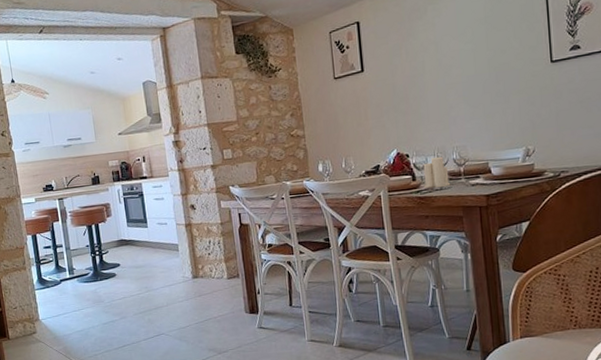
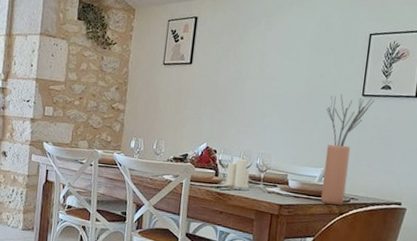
vase: none [515,62,565,184] -> present [321,94,374,206]

